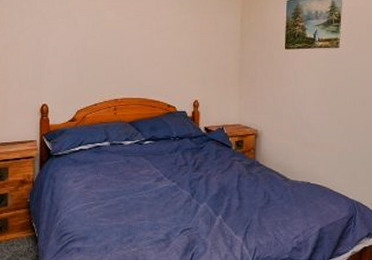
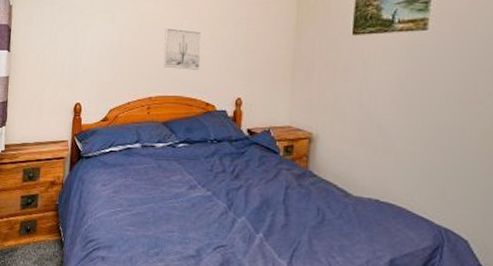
wall art: none [126,35,161,75] -> present [163,27,202,70]

